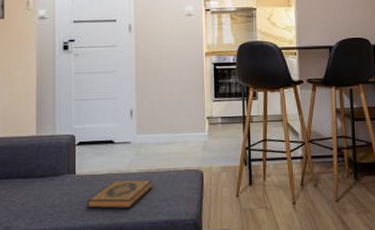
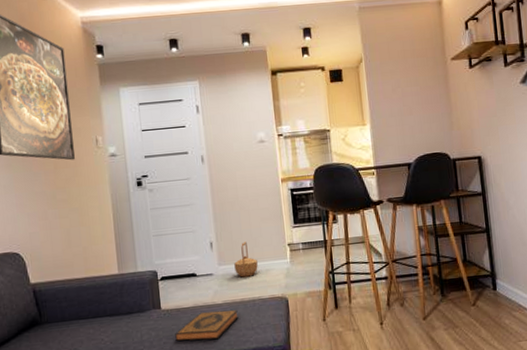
basket: none [152,112,176,148] -> present [234,241,258,278]

